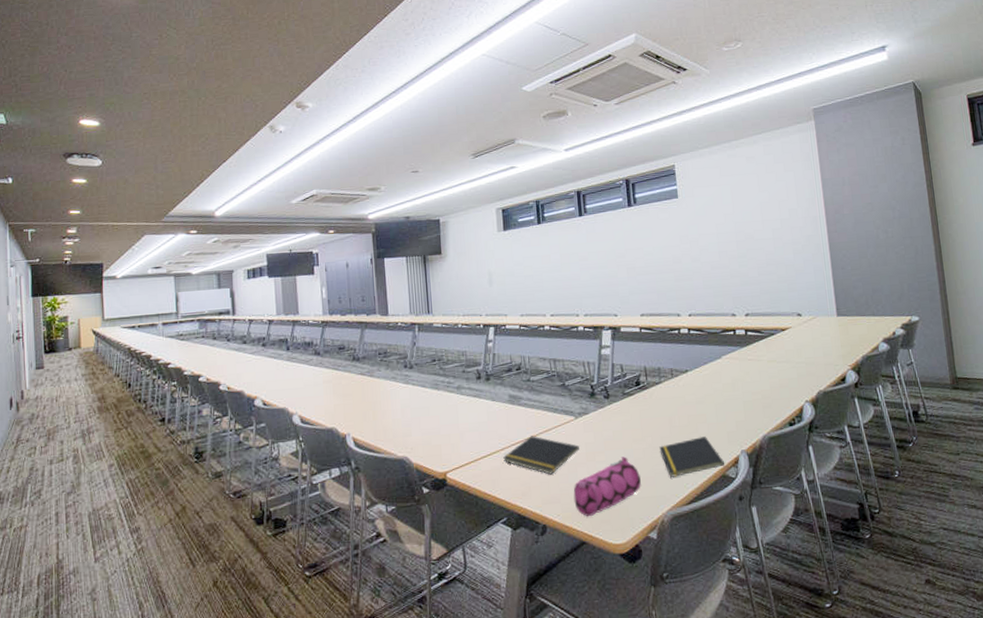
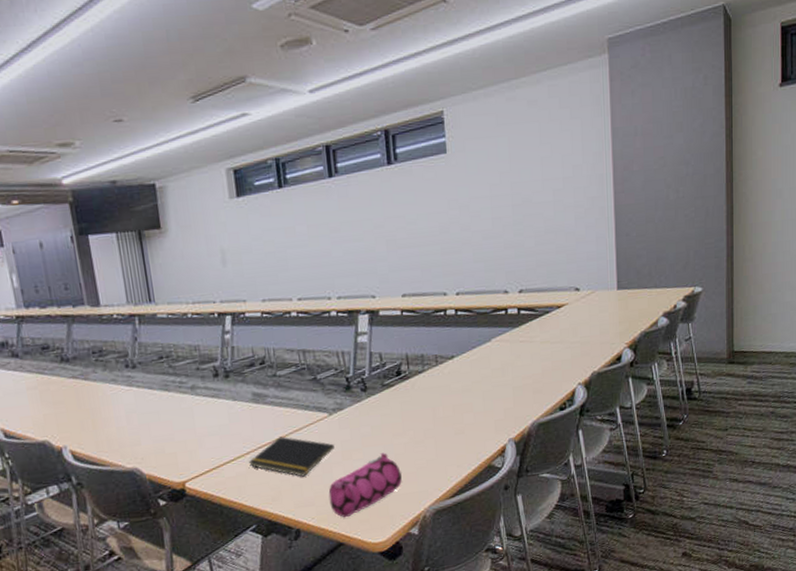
notepad: present [659,437,724,477] -> none [422,427,490,471]

